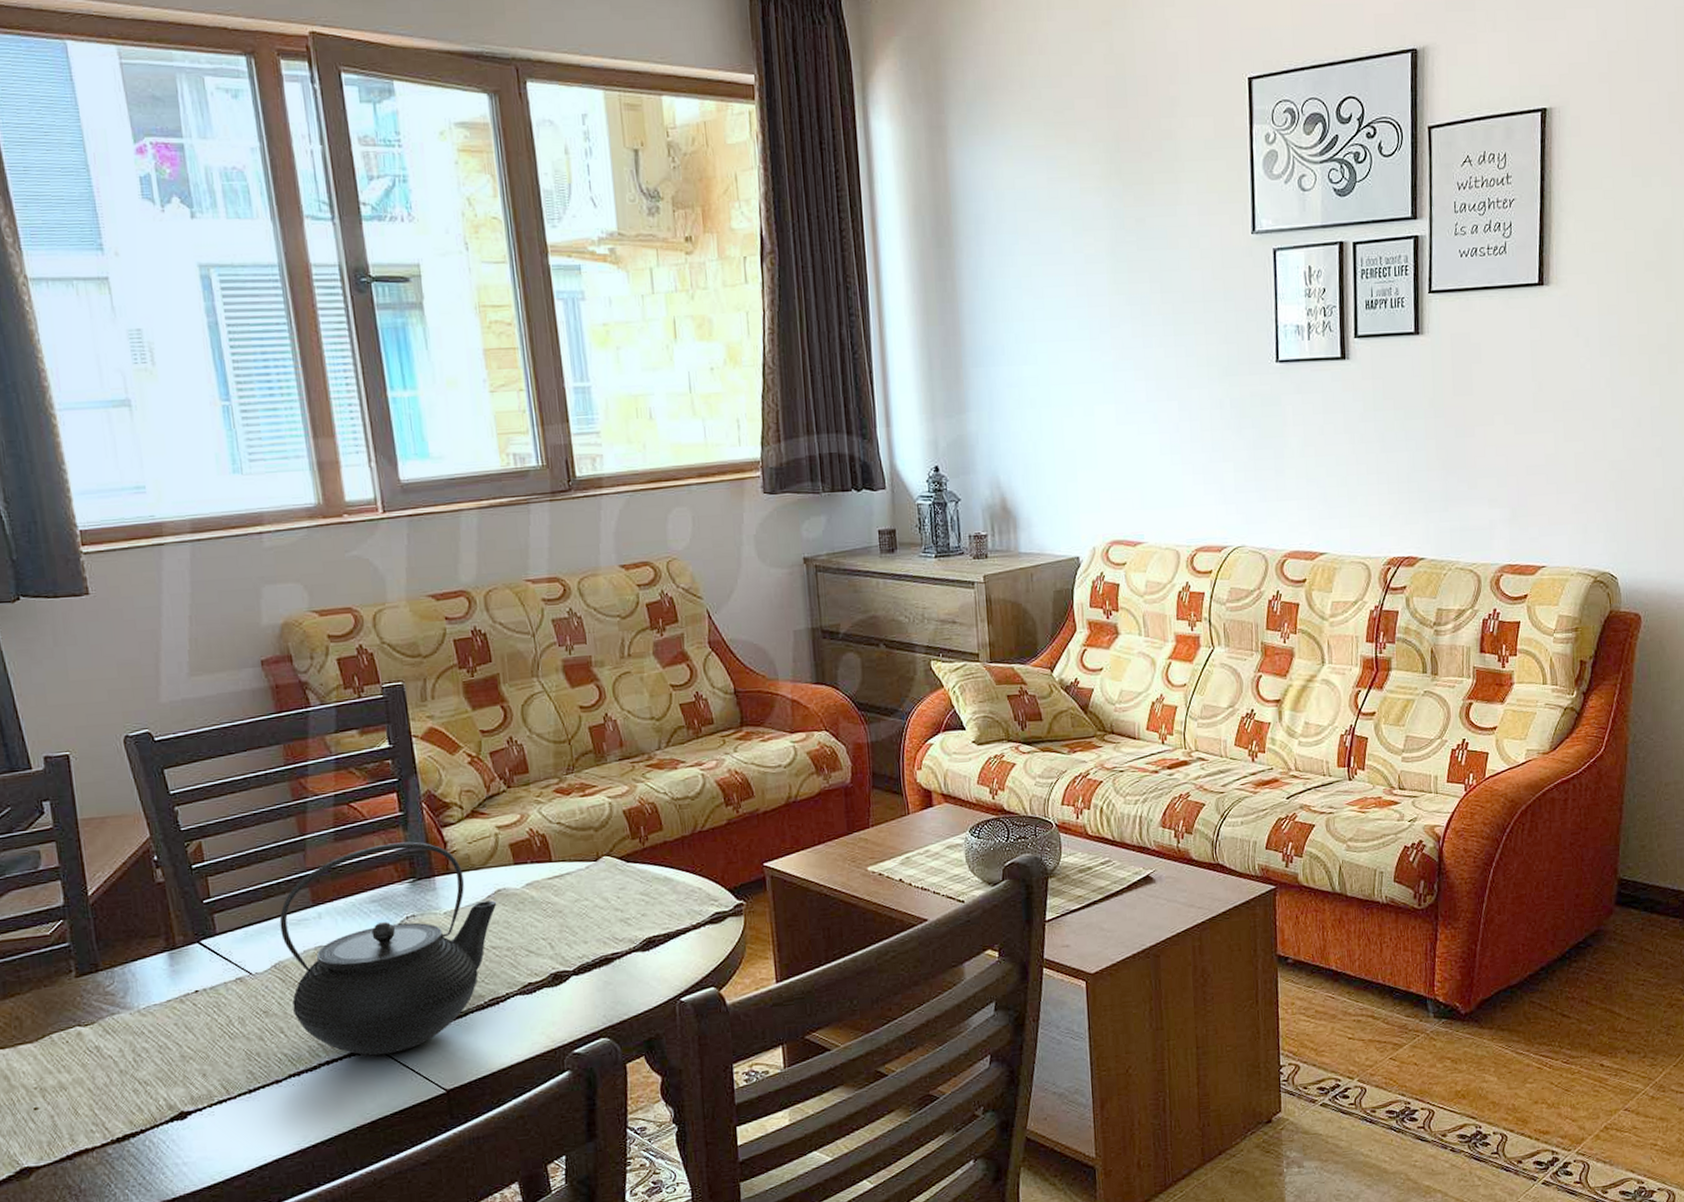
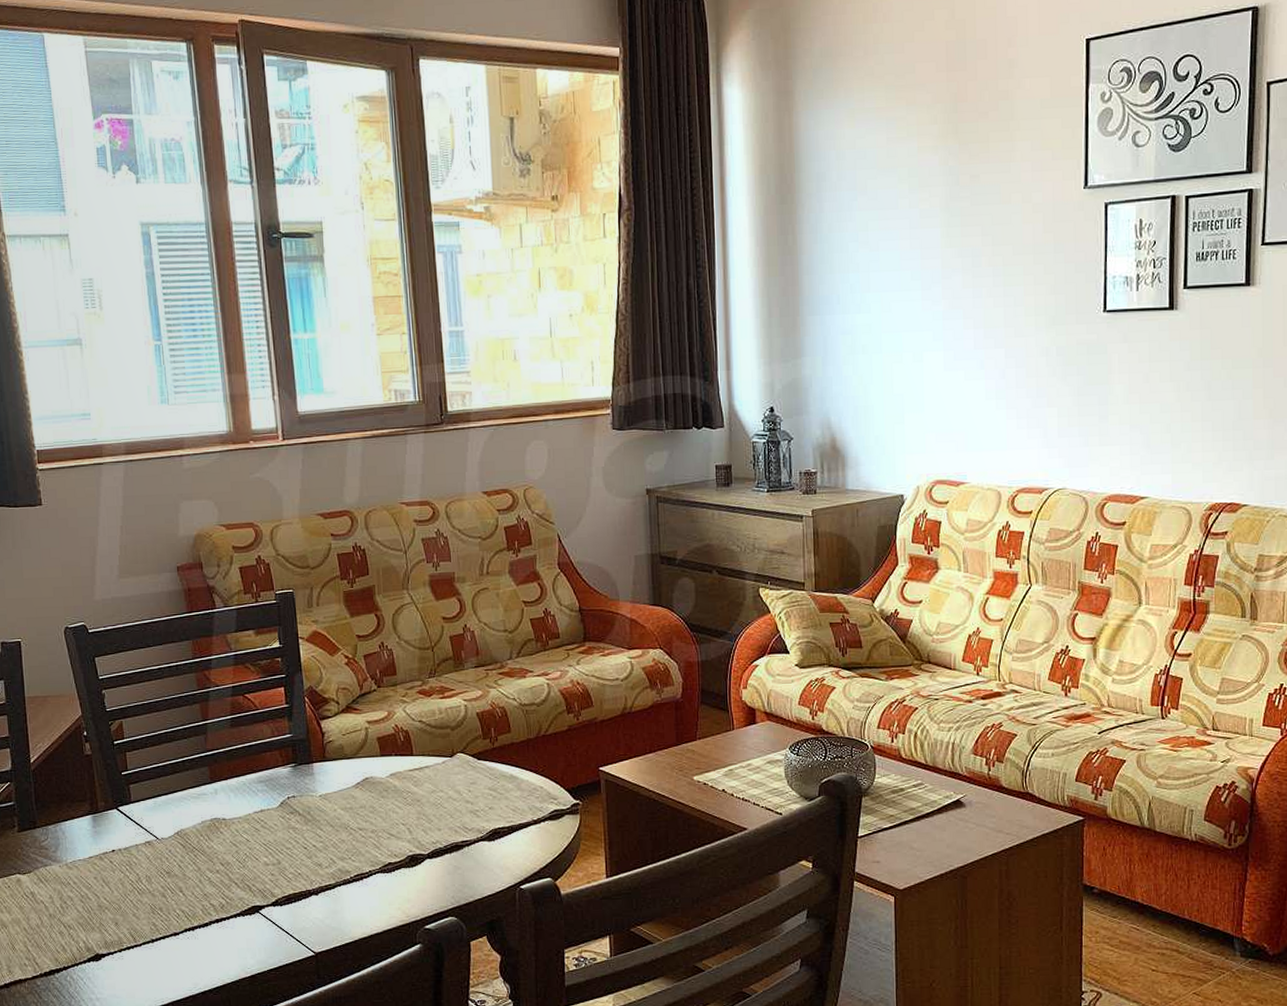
teapot: present [279,842,497,1056] -> none [183,731,365,918]

